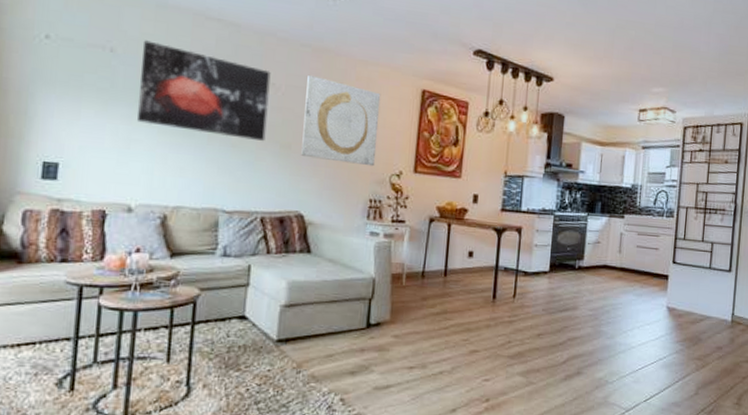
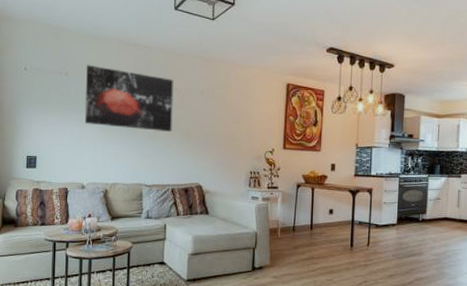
wall art: present [301,76,381,167] -> none [198,80,256,146]

